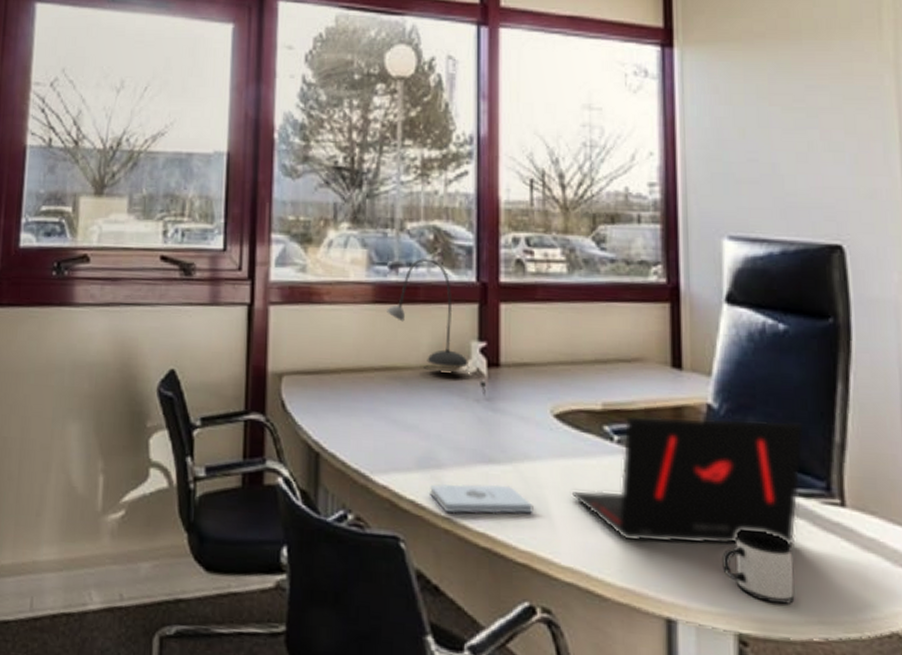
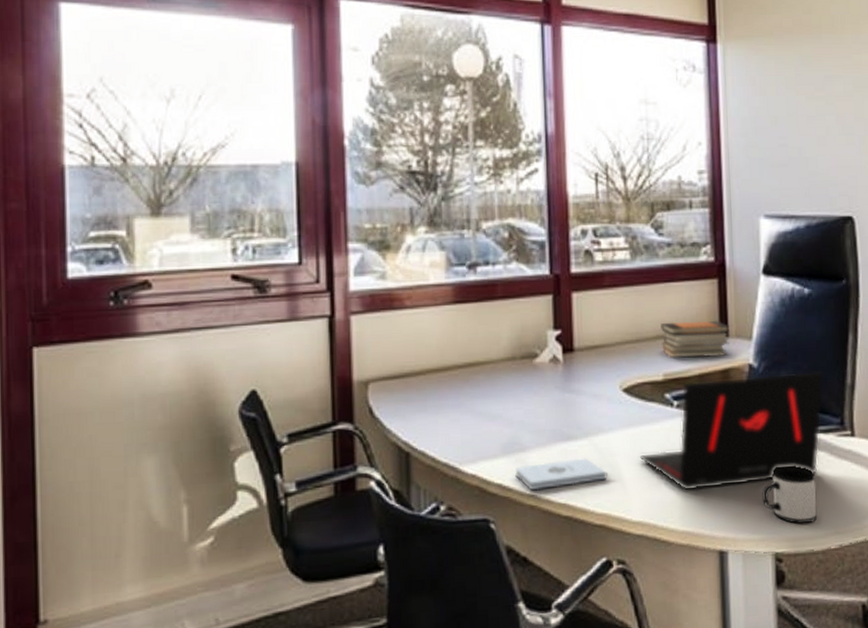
desk lamp: present [387,259,487,397] -> none [467,256,563,380]
book stack: none [601,345,685,392] -> present [661,320,730,358]

